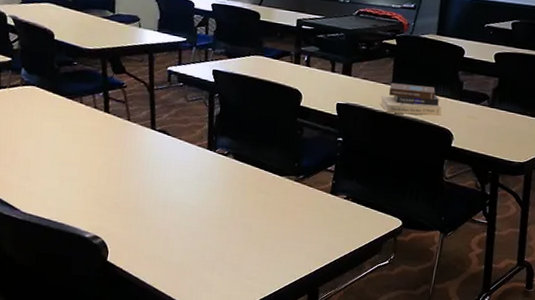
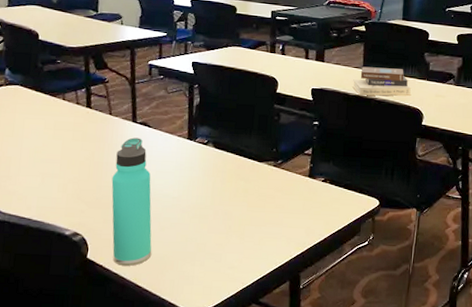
thermos bottle: none [130,145,171,271] -> present [111,137,152,266]

